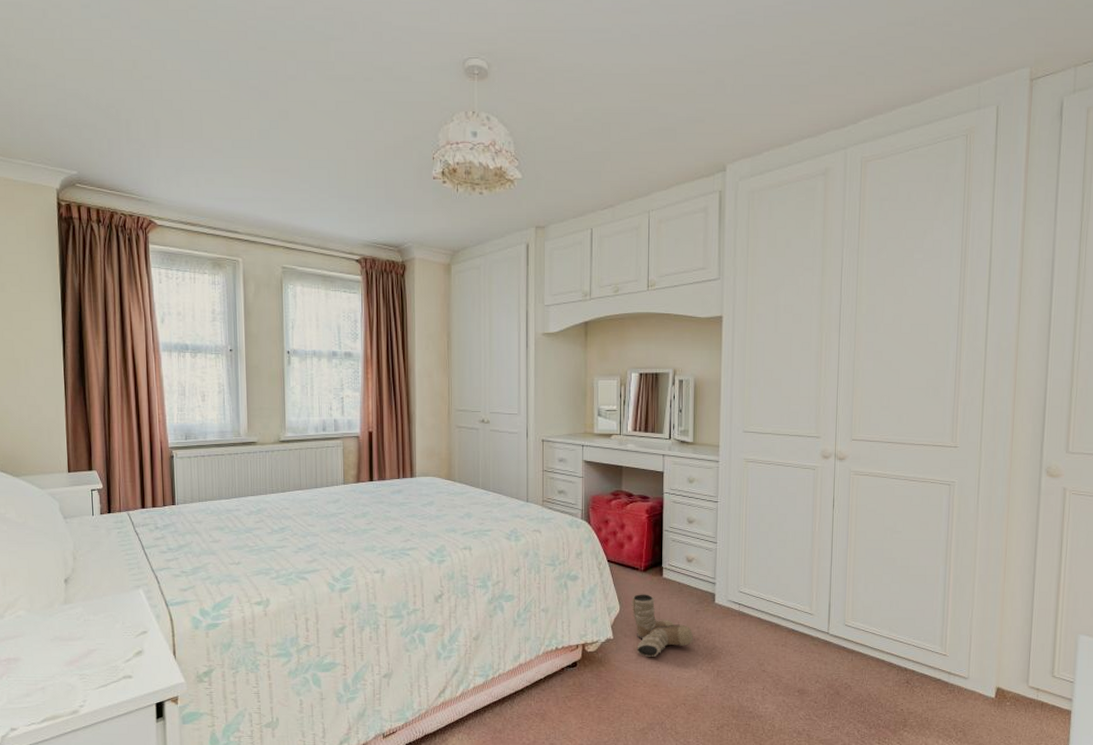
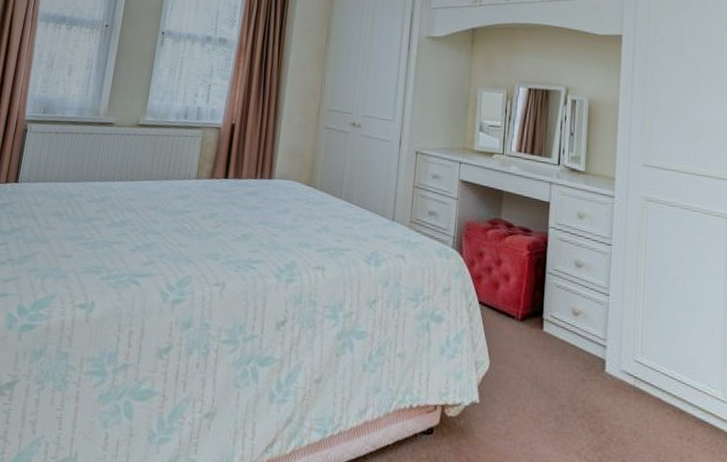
boots: present [631,594,693,657] -> none [504,349,577,434]

